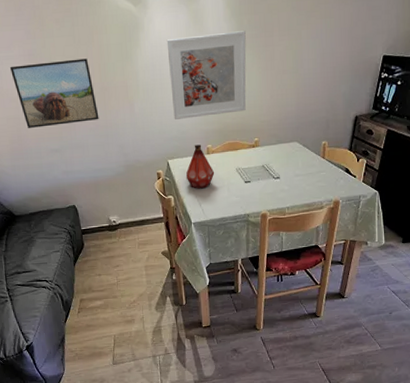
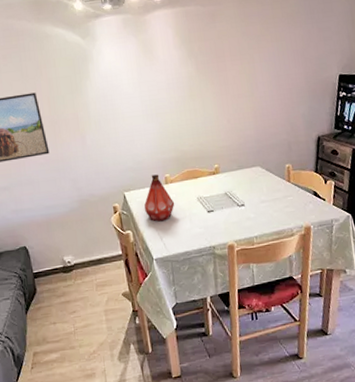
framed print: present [166,31,246,119] -> none [116,57,203,150]

